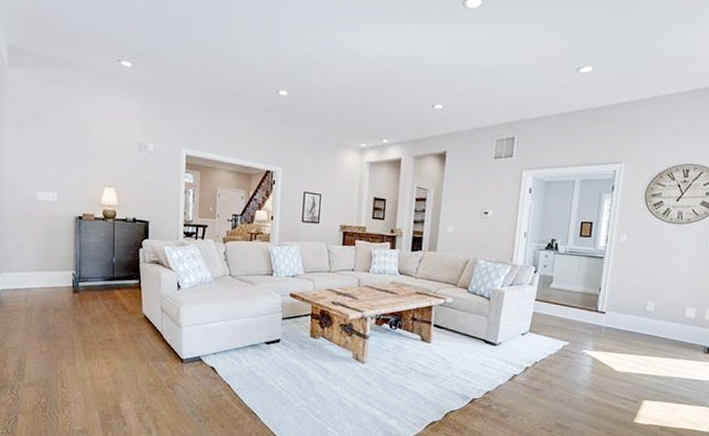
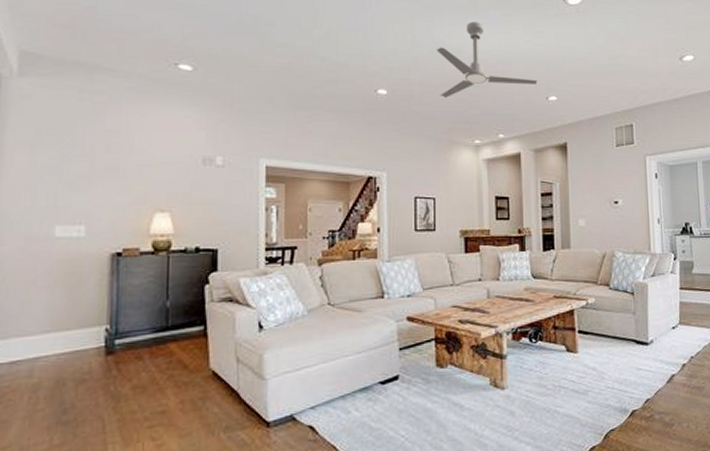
ceiling fan: none [333,25,426,101] -> present [437,22,538,98]

